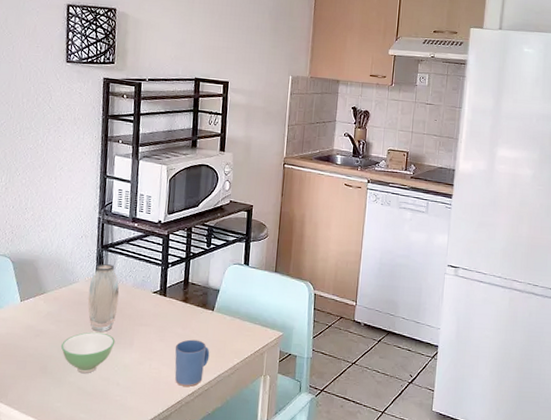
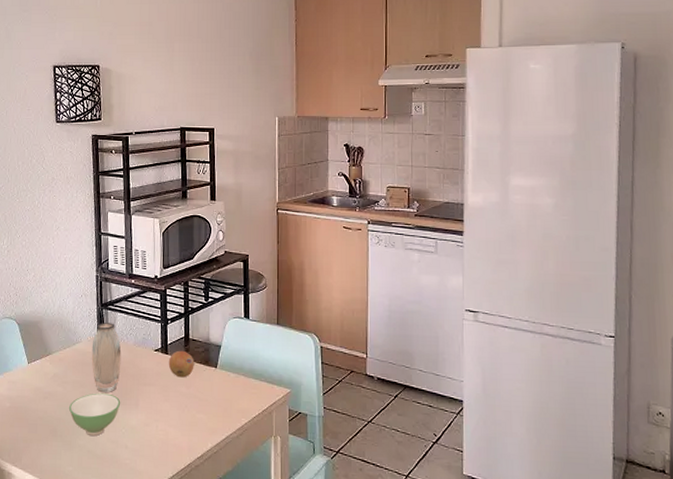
fruit: none [166,293,192,319] -> present [168,350,194,378]
mug: present [175,339,210,387] -> none [180,398,216,449]

